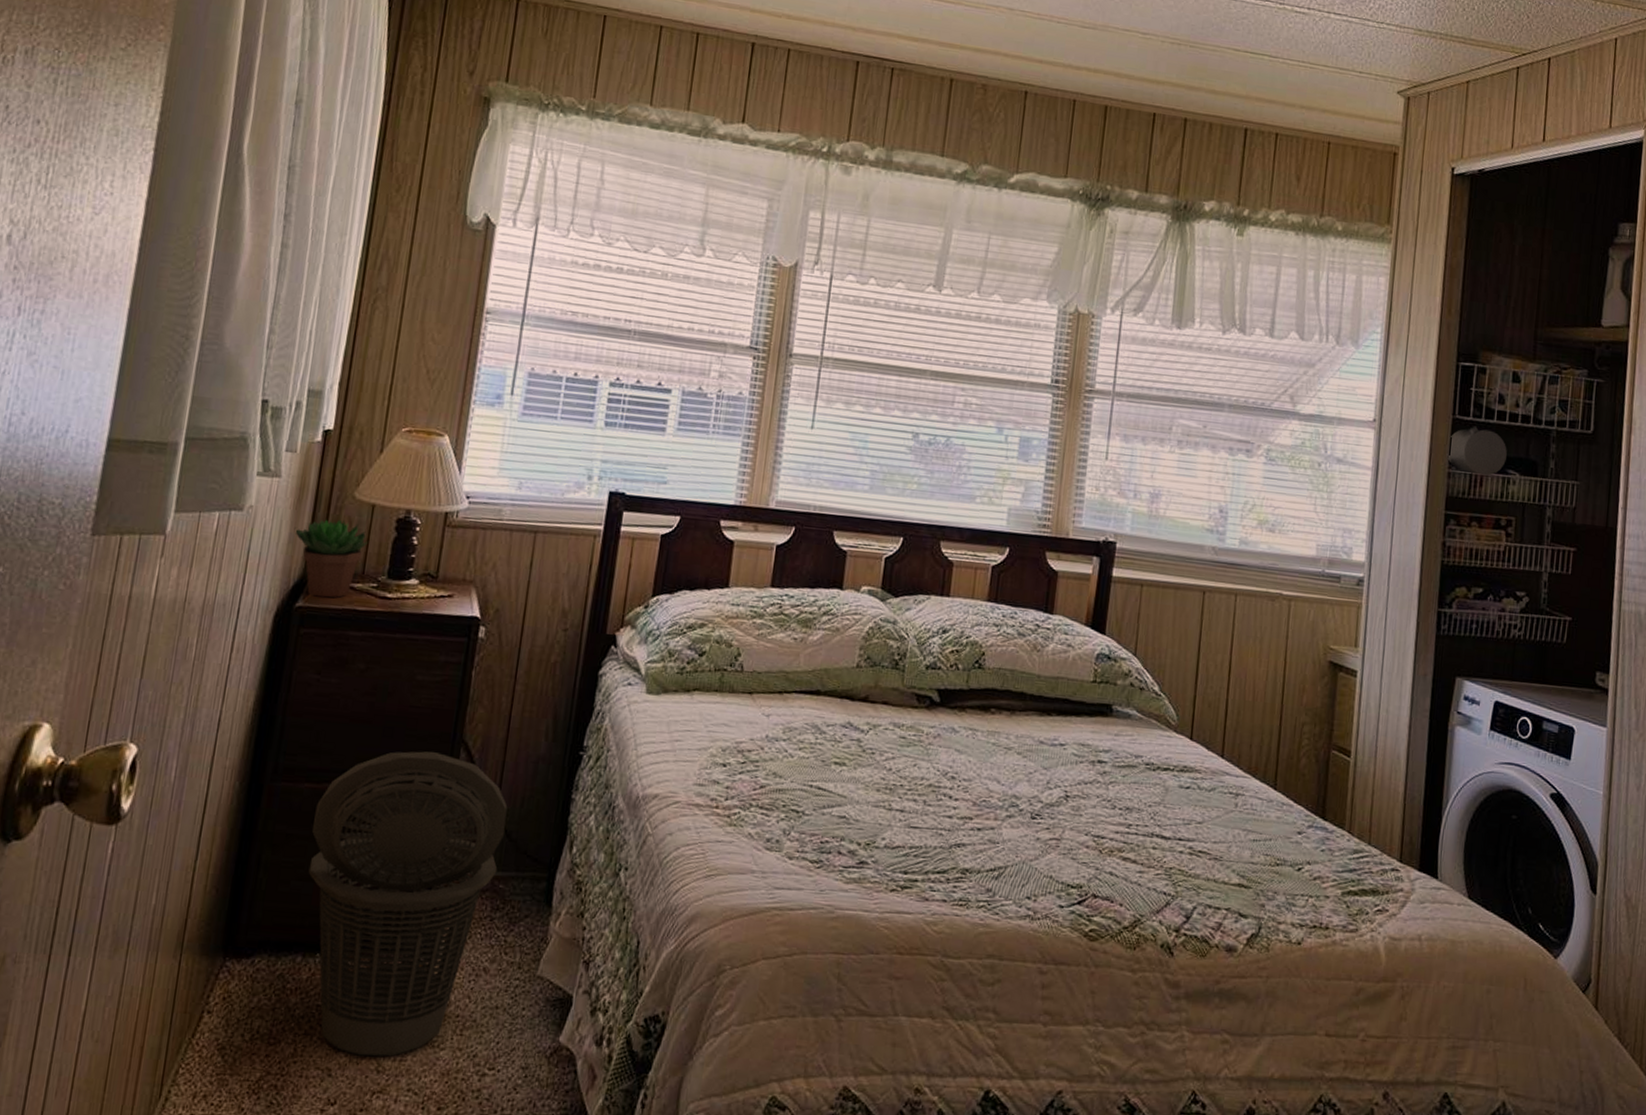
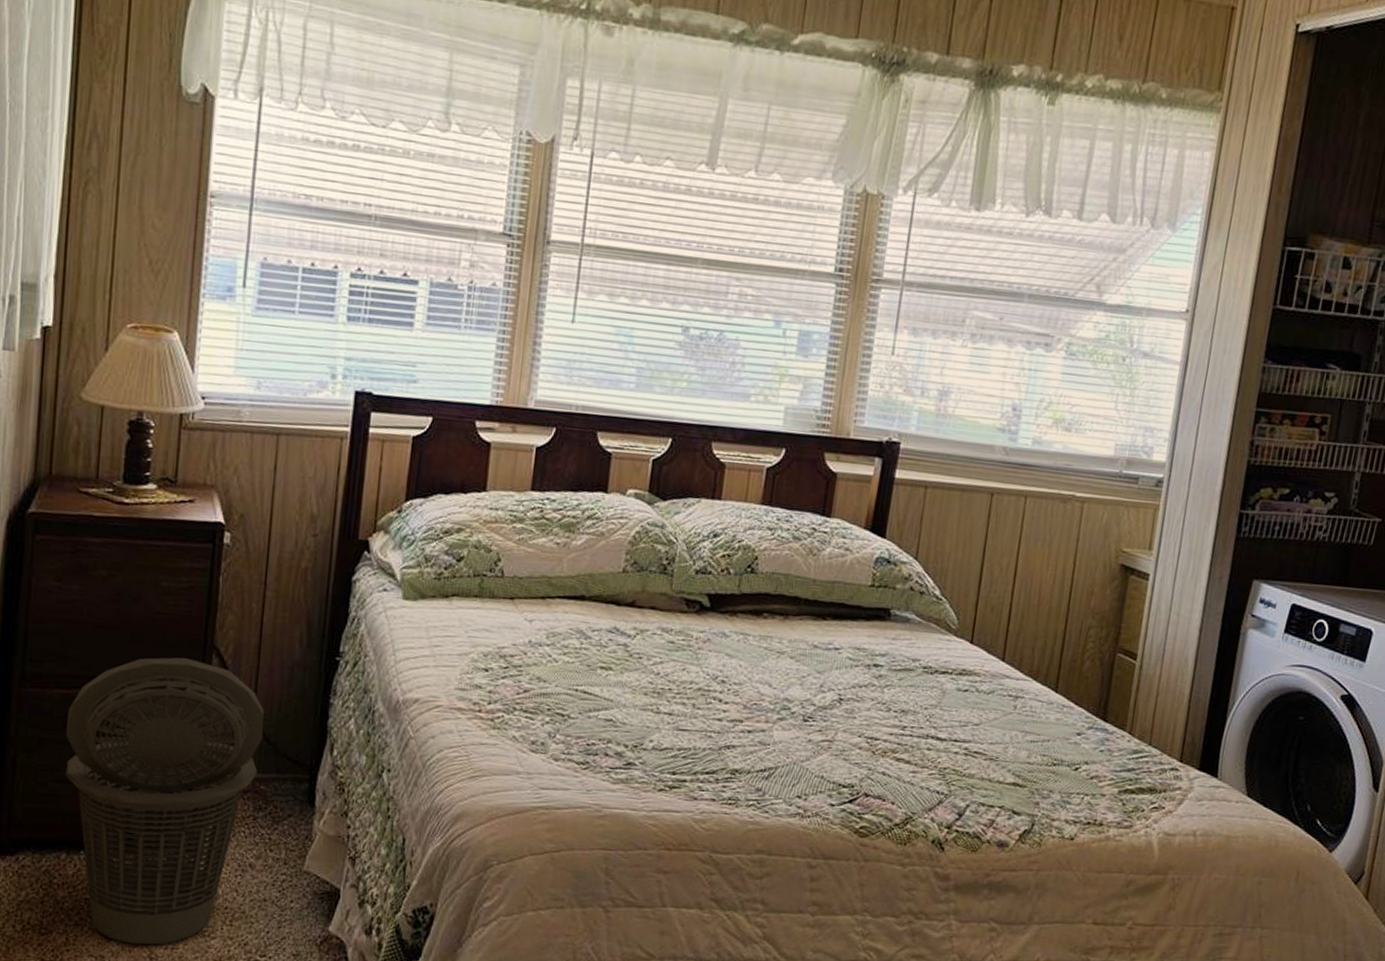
succulent plant: present [294,519,369,598] -> none [19,421,101,504]
toilet paper roll: present [1446,426,1507,476] -> none [1263,316,1330,371]

